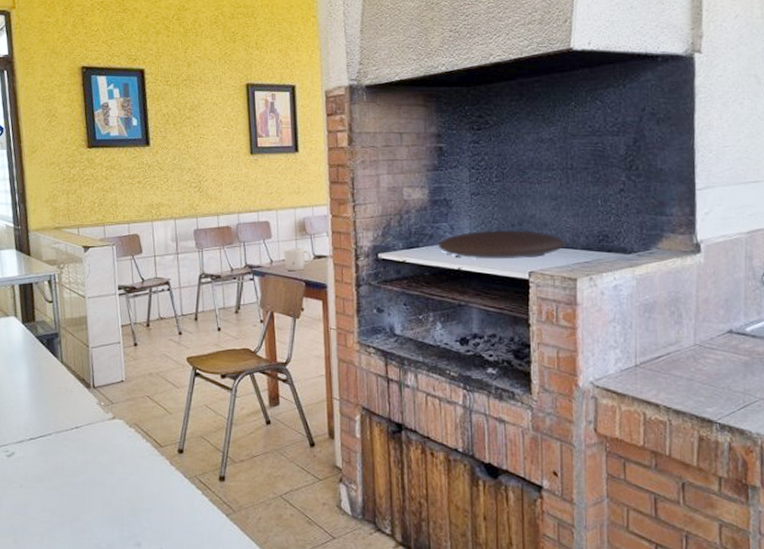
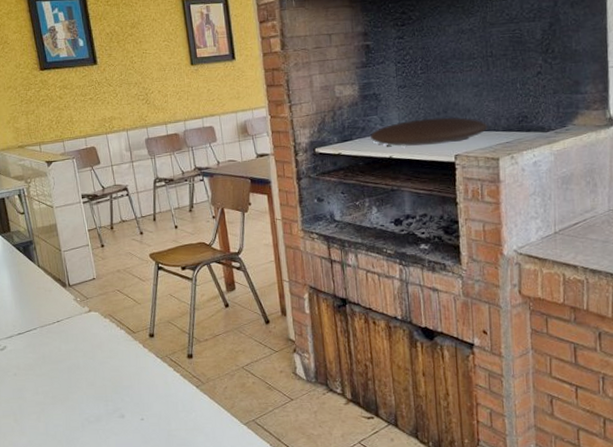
mug: present [283,248,312,272] -> none [228,148,255,171]

